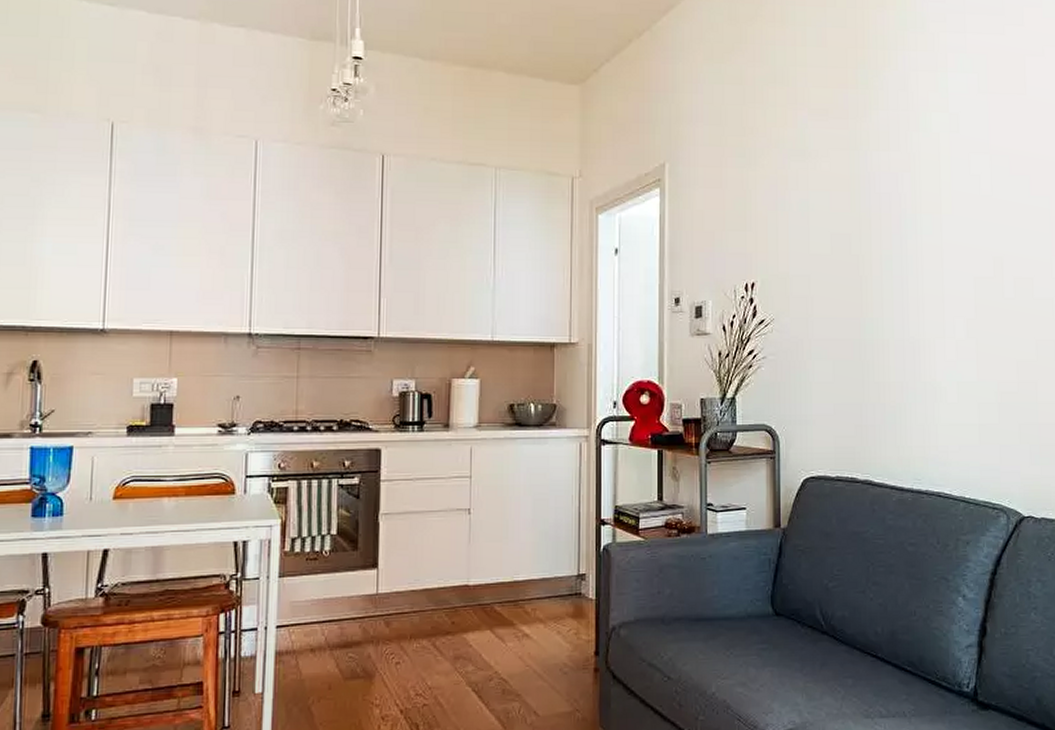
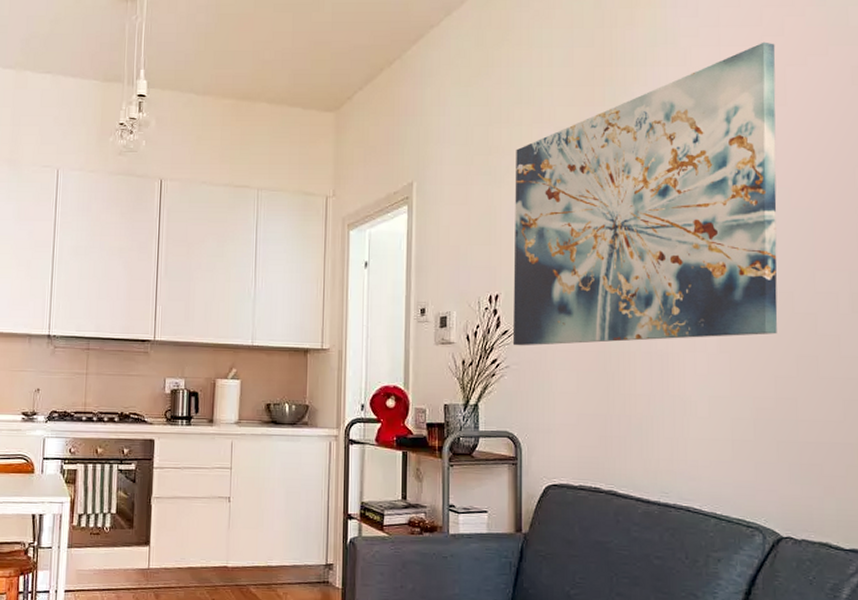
wall art: none [769,30,1019,336] -> present [513,42,778,346]

